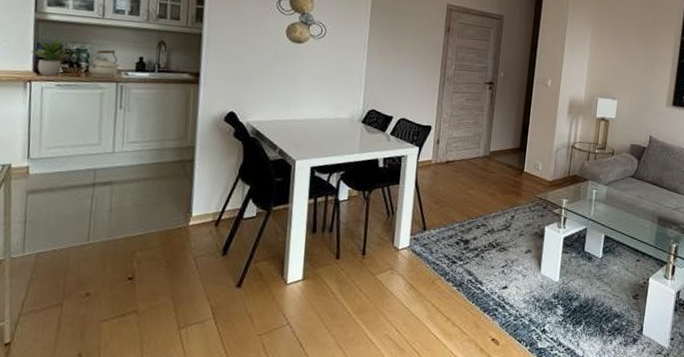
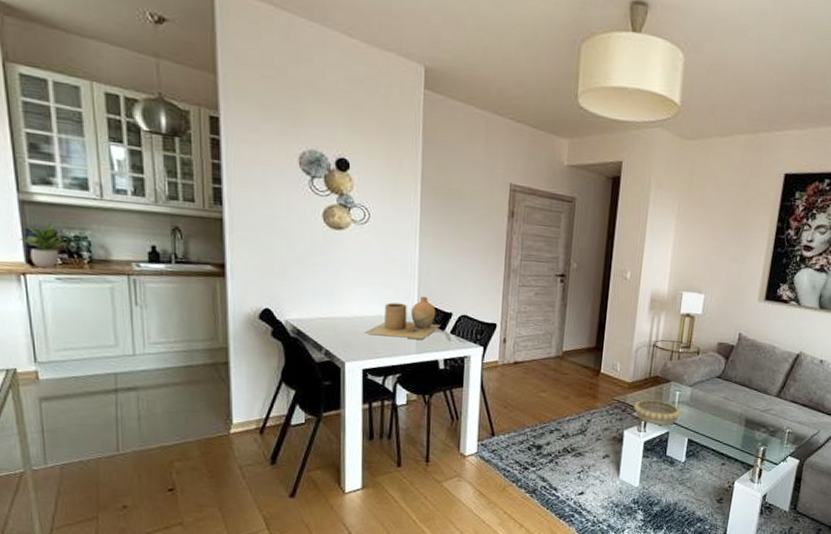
kettle: present [88,49,119,78] -> none [92,237,129,270]
vase: none [314,102,382,140] -> present [364,297,441,339]
decorative bowl: none [554,197,598,223] -> present [634,399,681,426]

